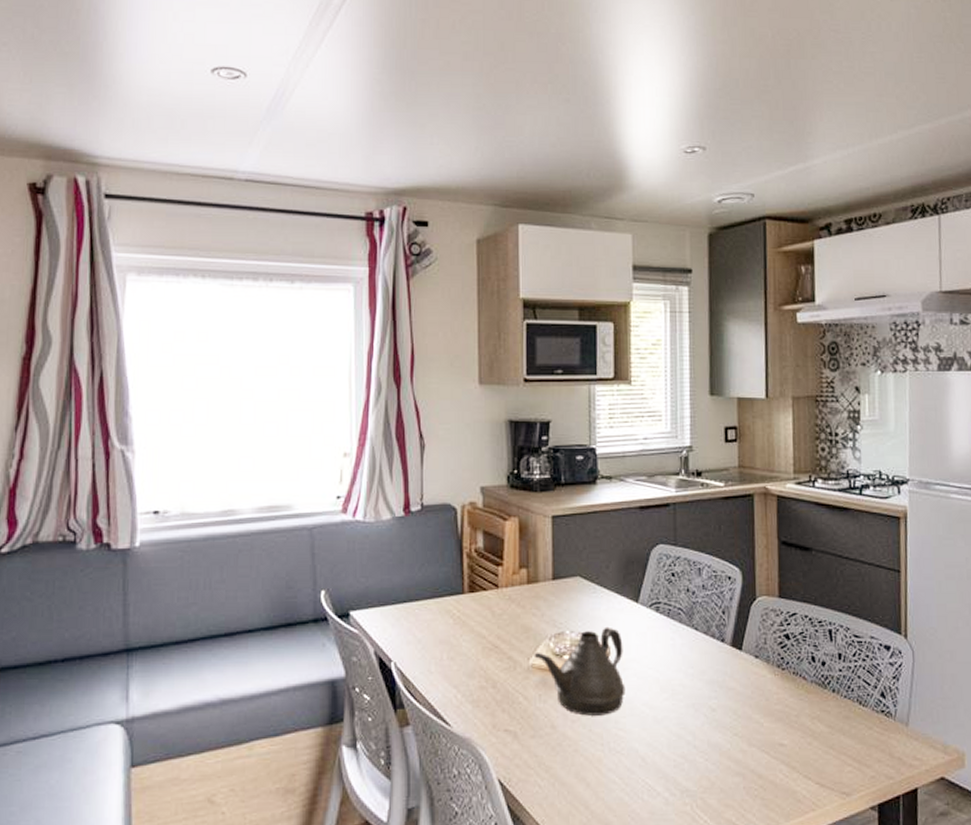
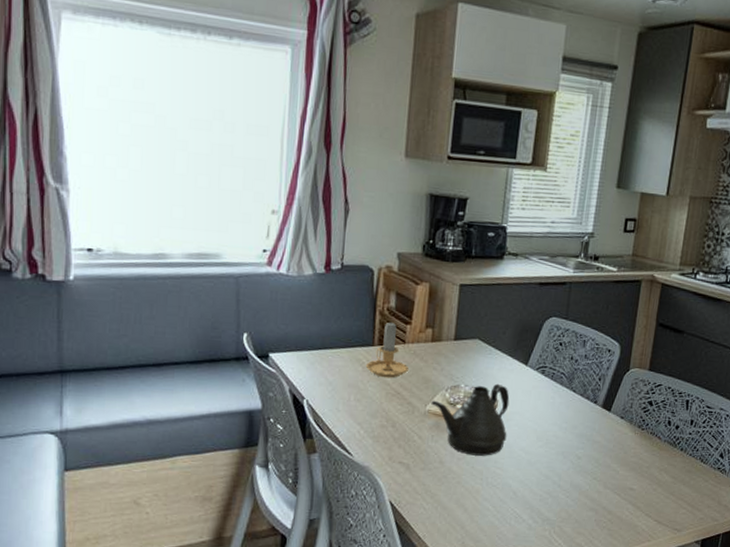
candle: none [456,563,506,630] -> present [365,320,409,378]

